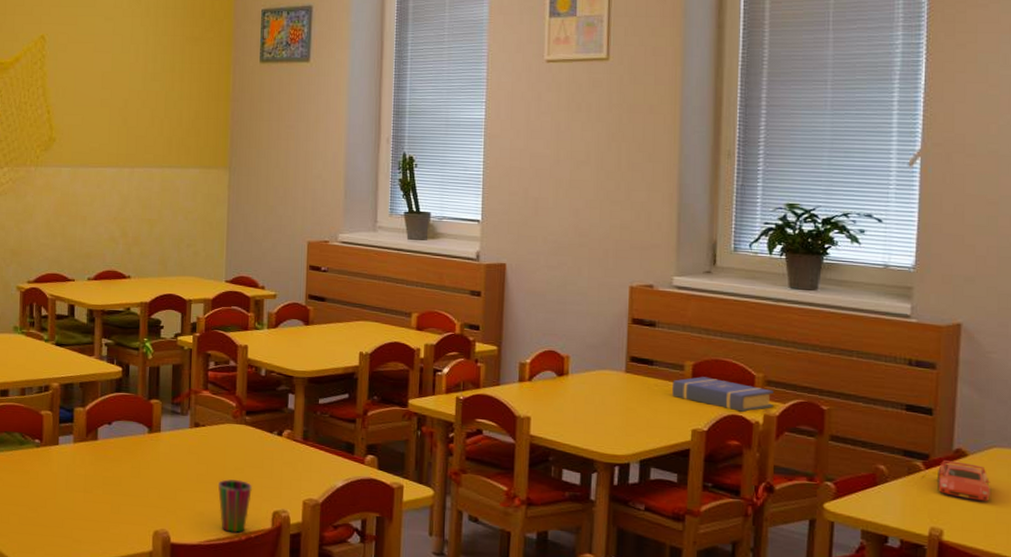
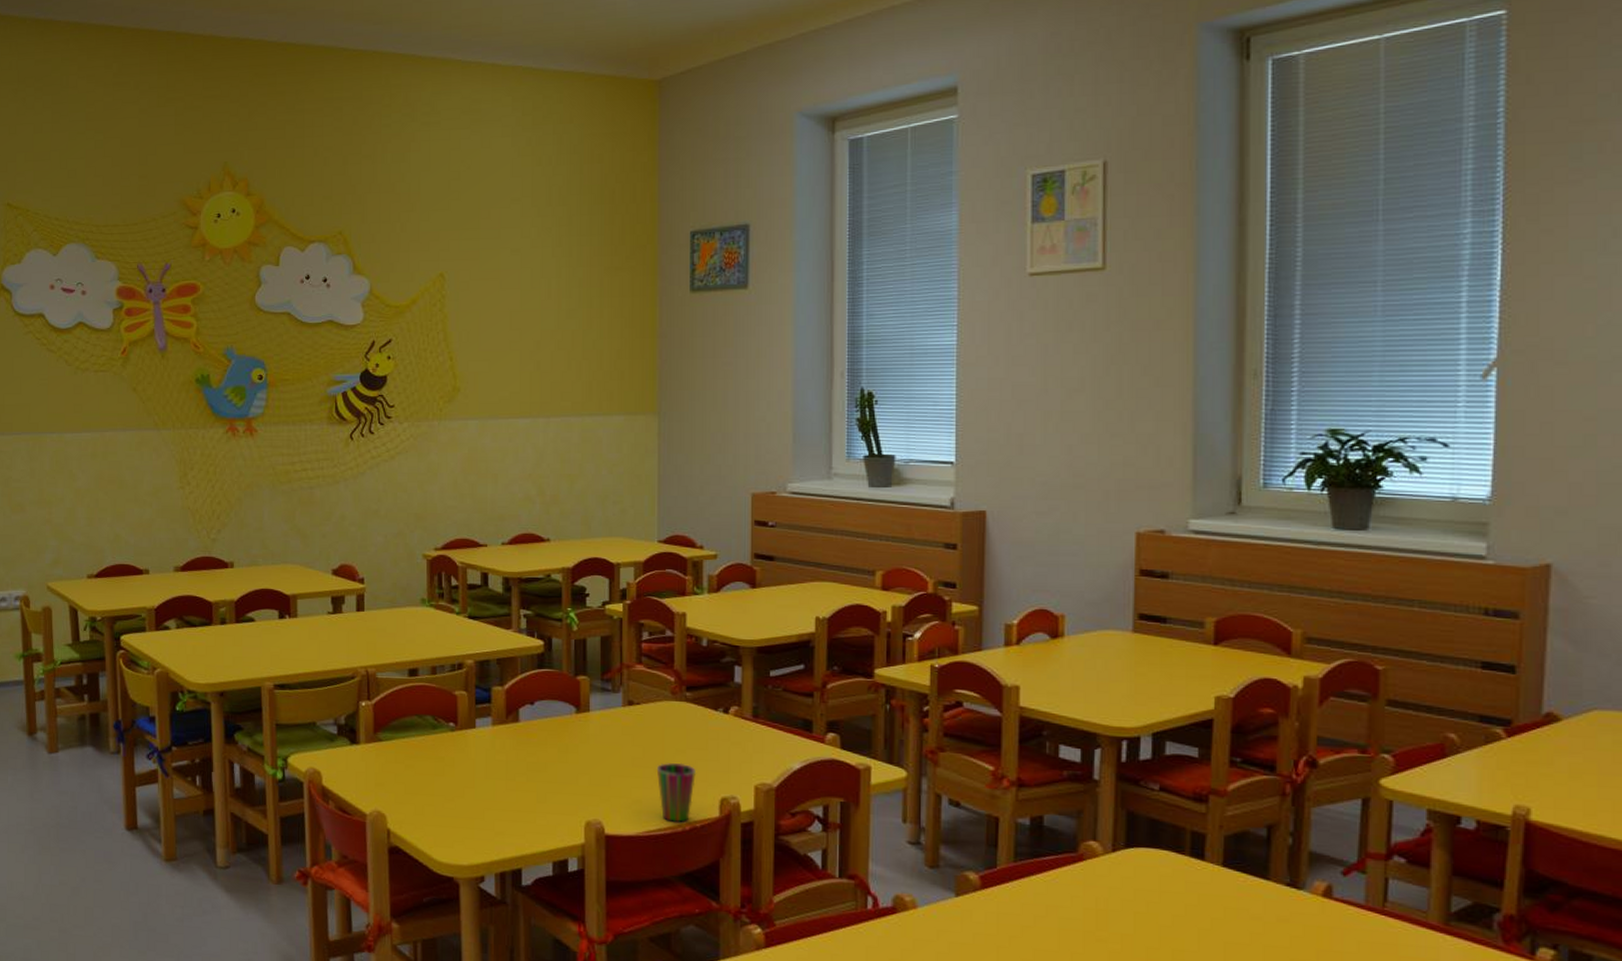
book: present [672,377,774,412] -> none [1190,635,1315,675]
toy car: present [936,460,990,501] -> none [1521,726,1590,773]

